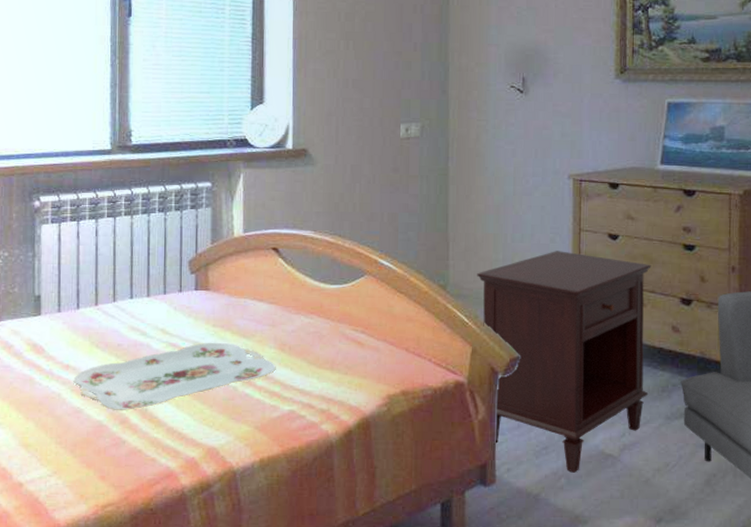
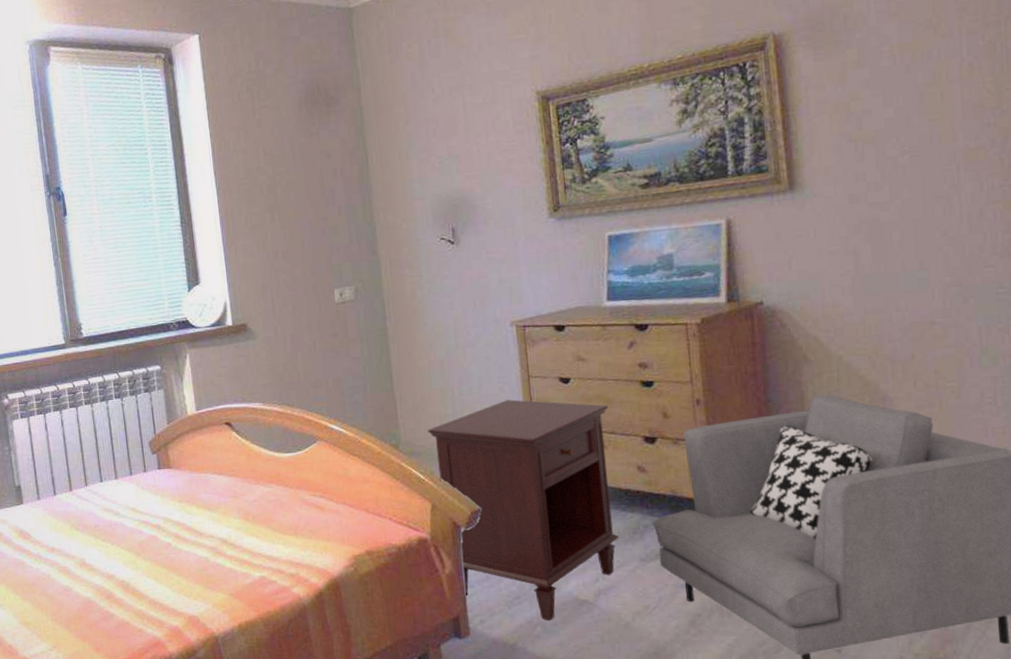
serving tray: present [73,342,276,411] -> none [59,516,243,587]

